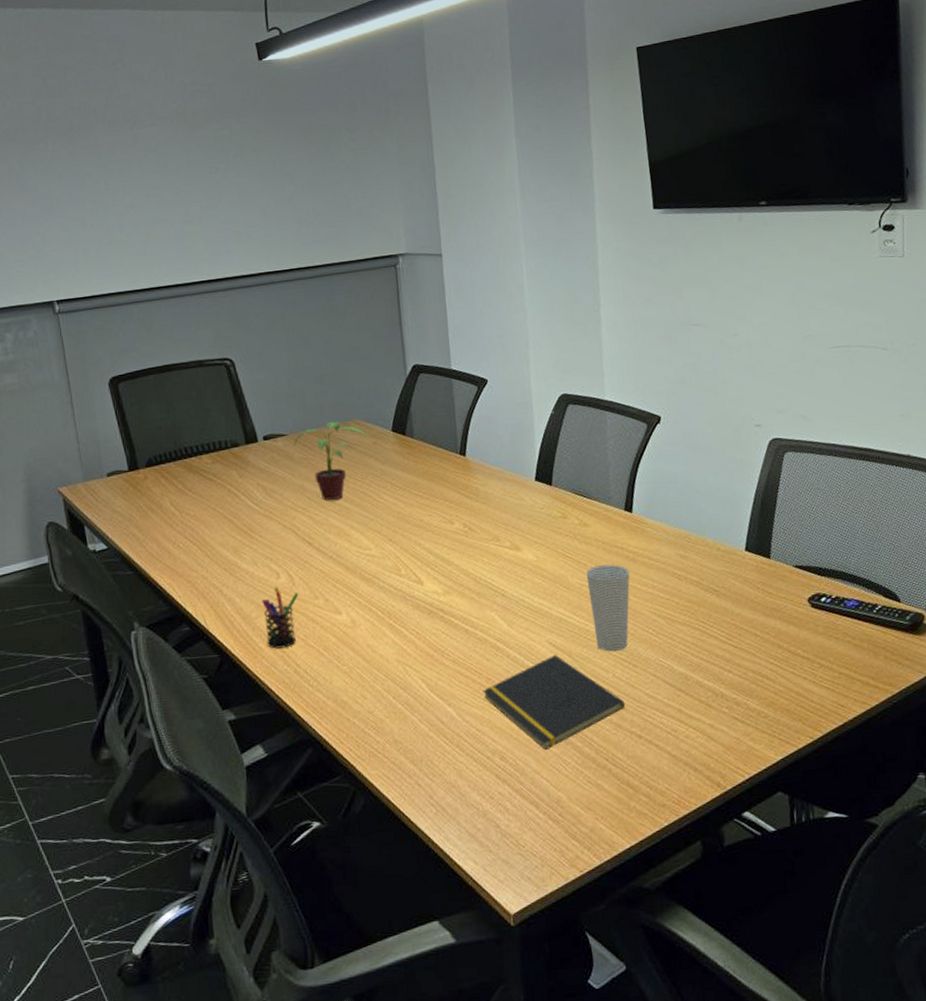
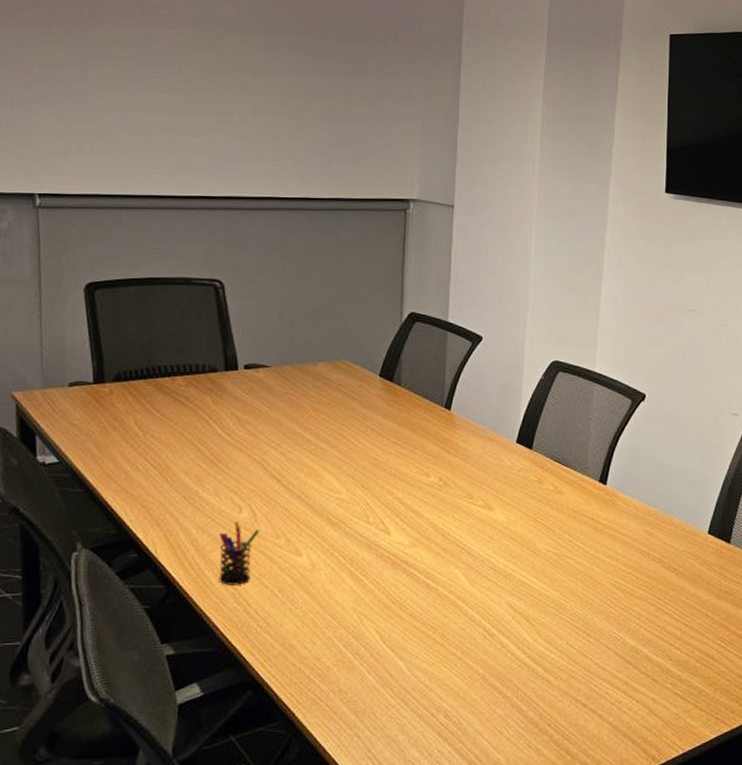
potted plant: present [293,421,368,501] -> none [275,359,354,440]
notepad: present [483,654,626,751] -> none [436,617,575,712]
cup: present [586,564,630,652] -> none [553,534,596,620]

